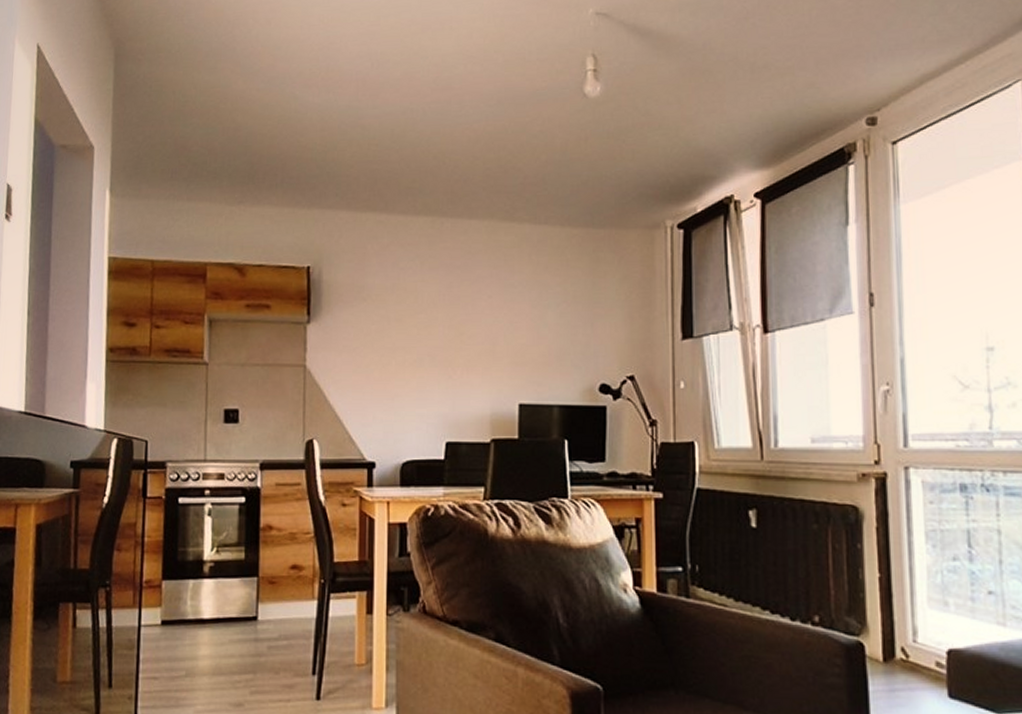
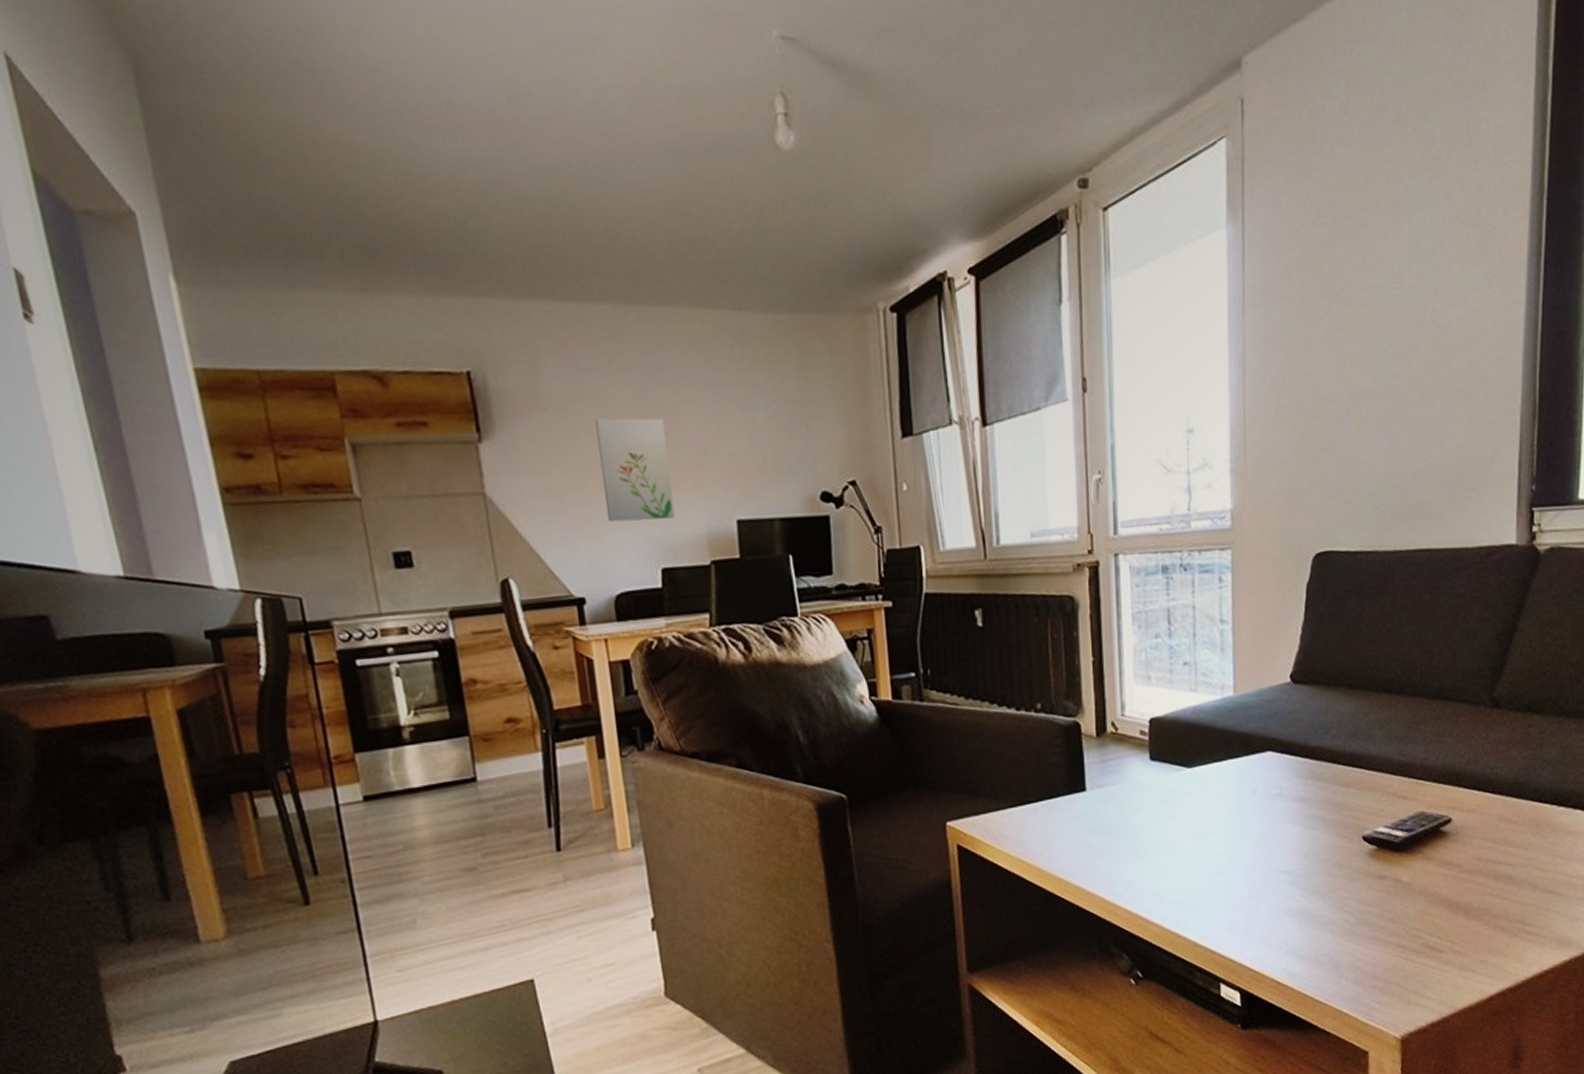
wall art: none [404,309,464,398] -> present [595,418,675,522]

